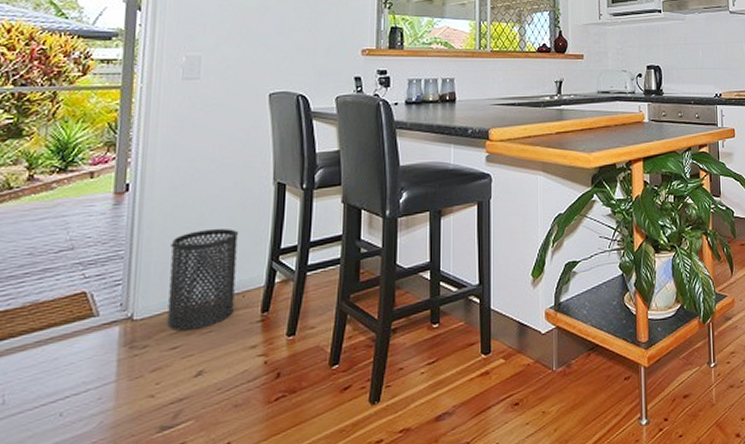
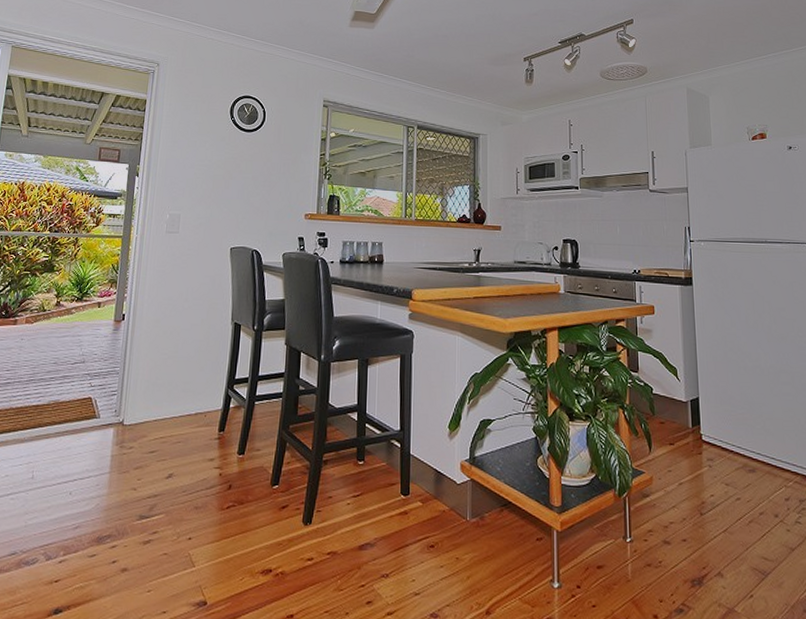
trash can: present [167,228,239,331] -> none [148,356,204,439]

